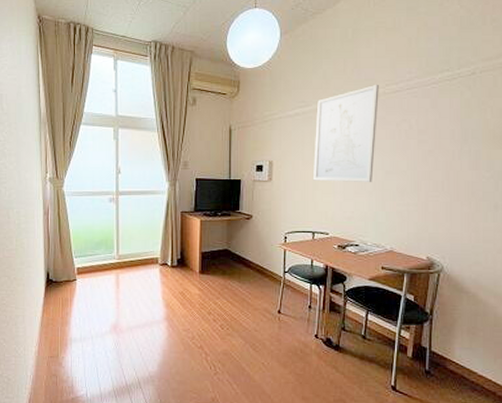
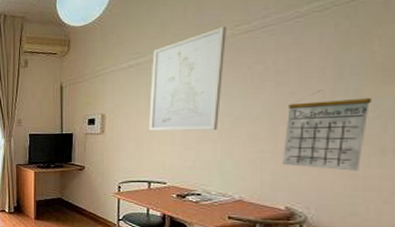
calendar: none [424,150,488,224] -> present [283,90,372,171]

